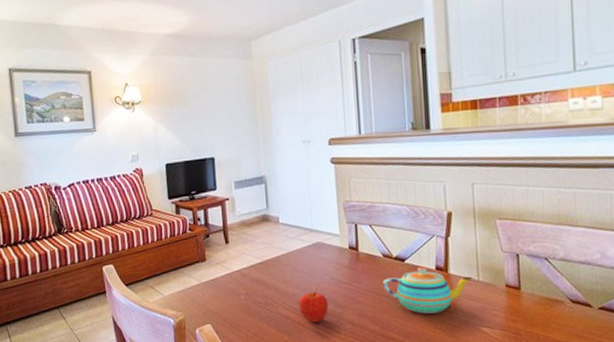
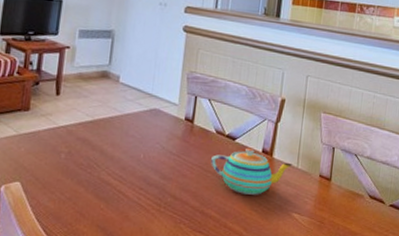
fruit: present [298,291,328,323] -> none [122,159,154,192]

